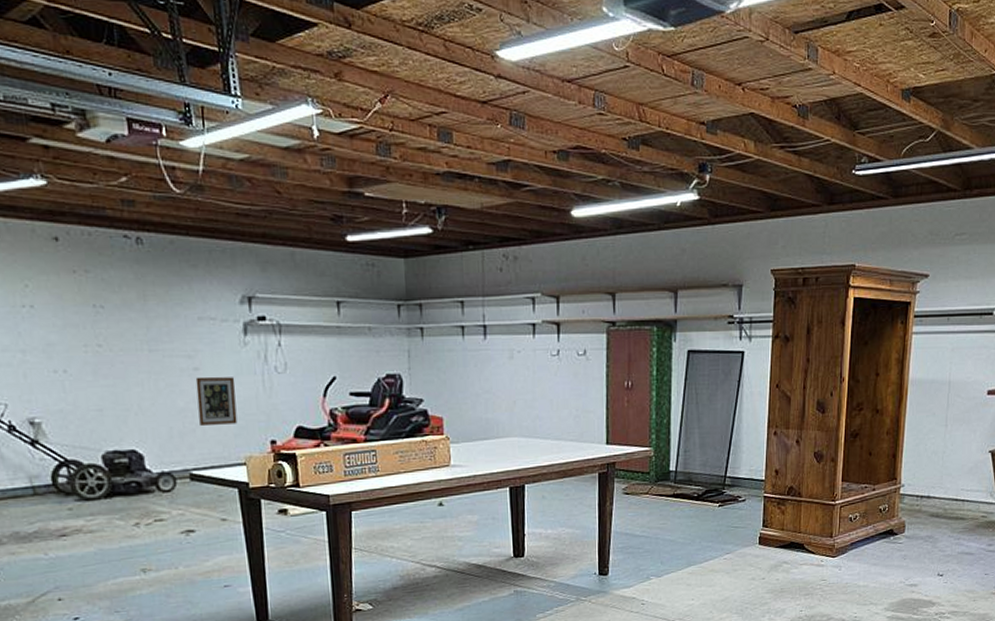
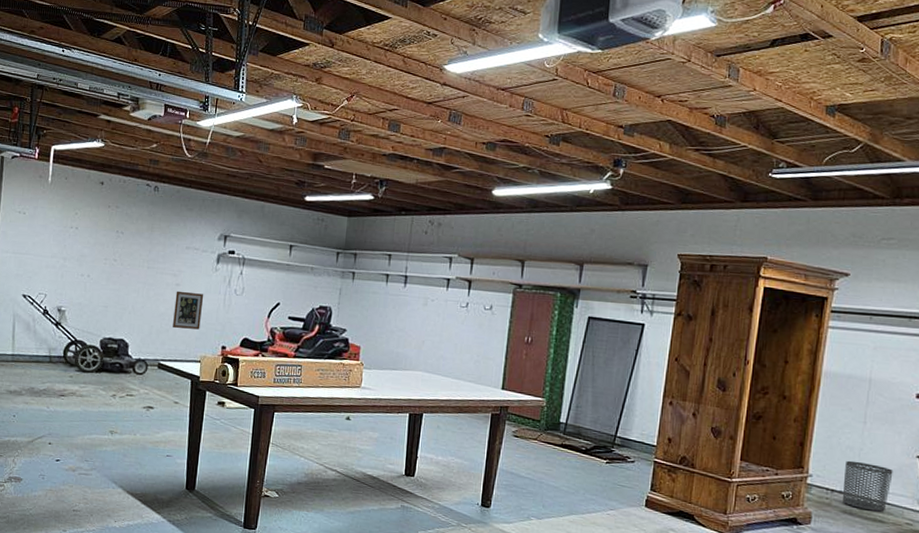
waste bin: none [929,464,971,510] -> present [842,460,893,512]

